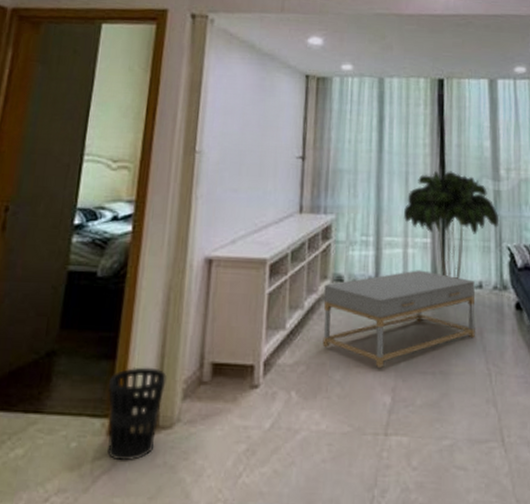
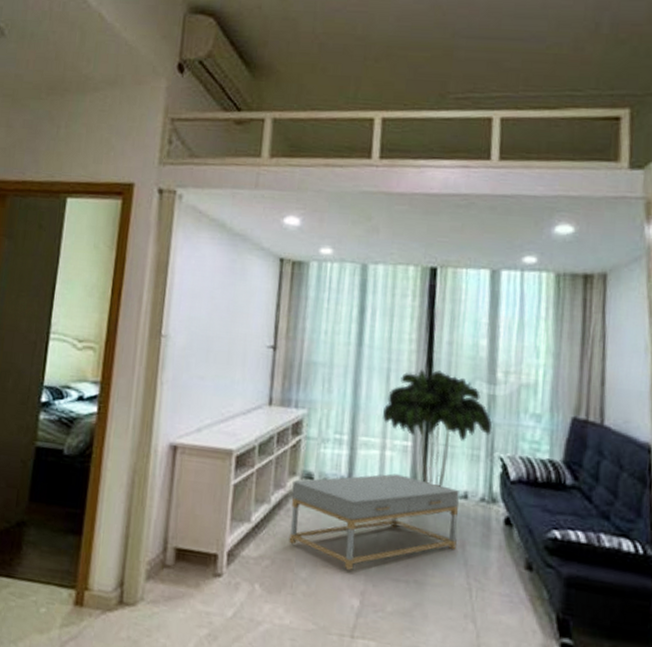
wastebasket: present [107,367,167,461] -> none [74,545,131,631]

